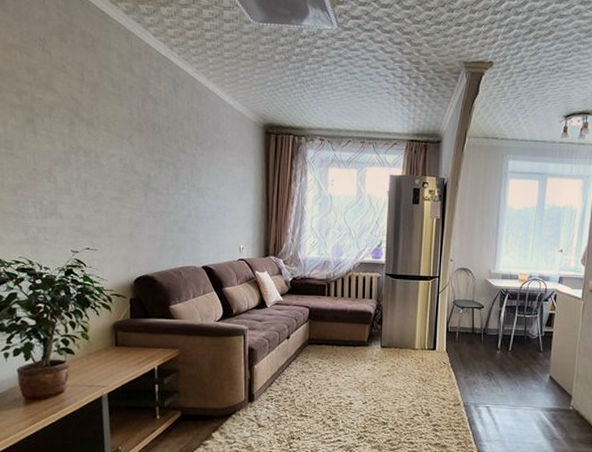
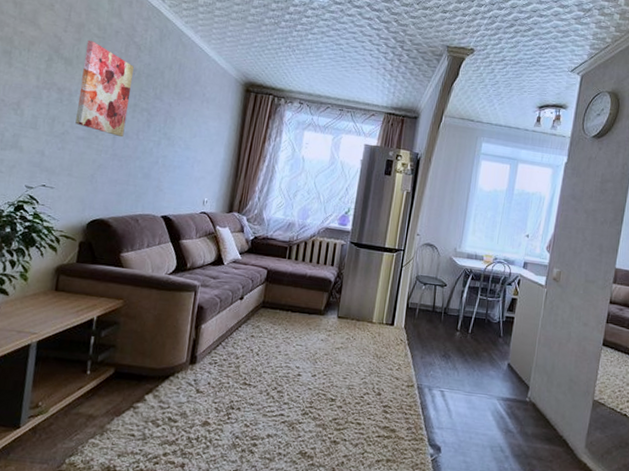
wall art: none [104,98,154,194] -> present [75,39,134,138]

